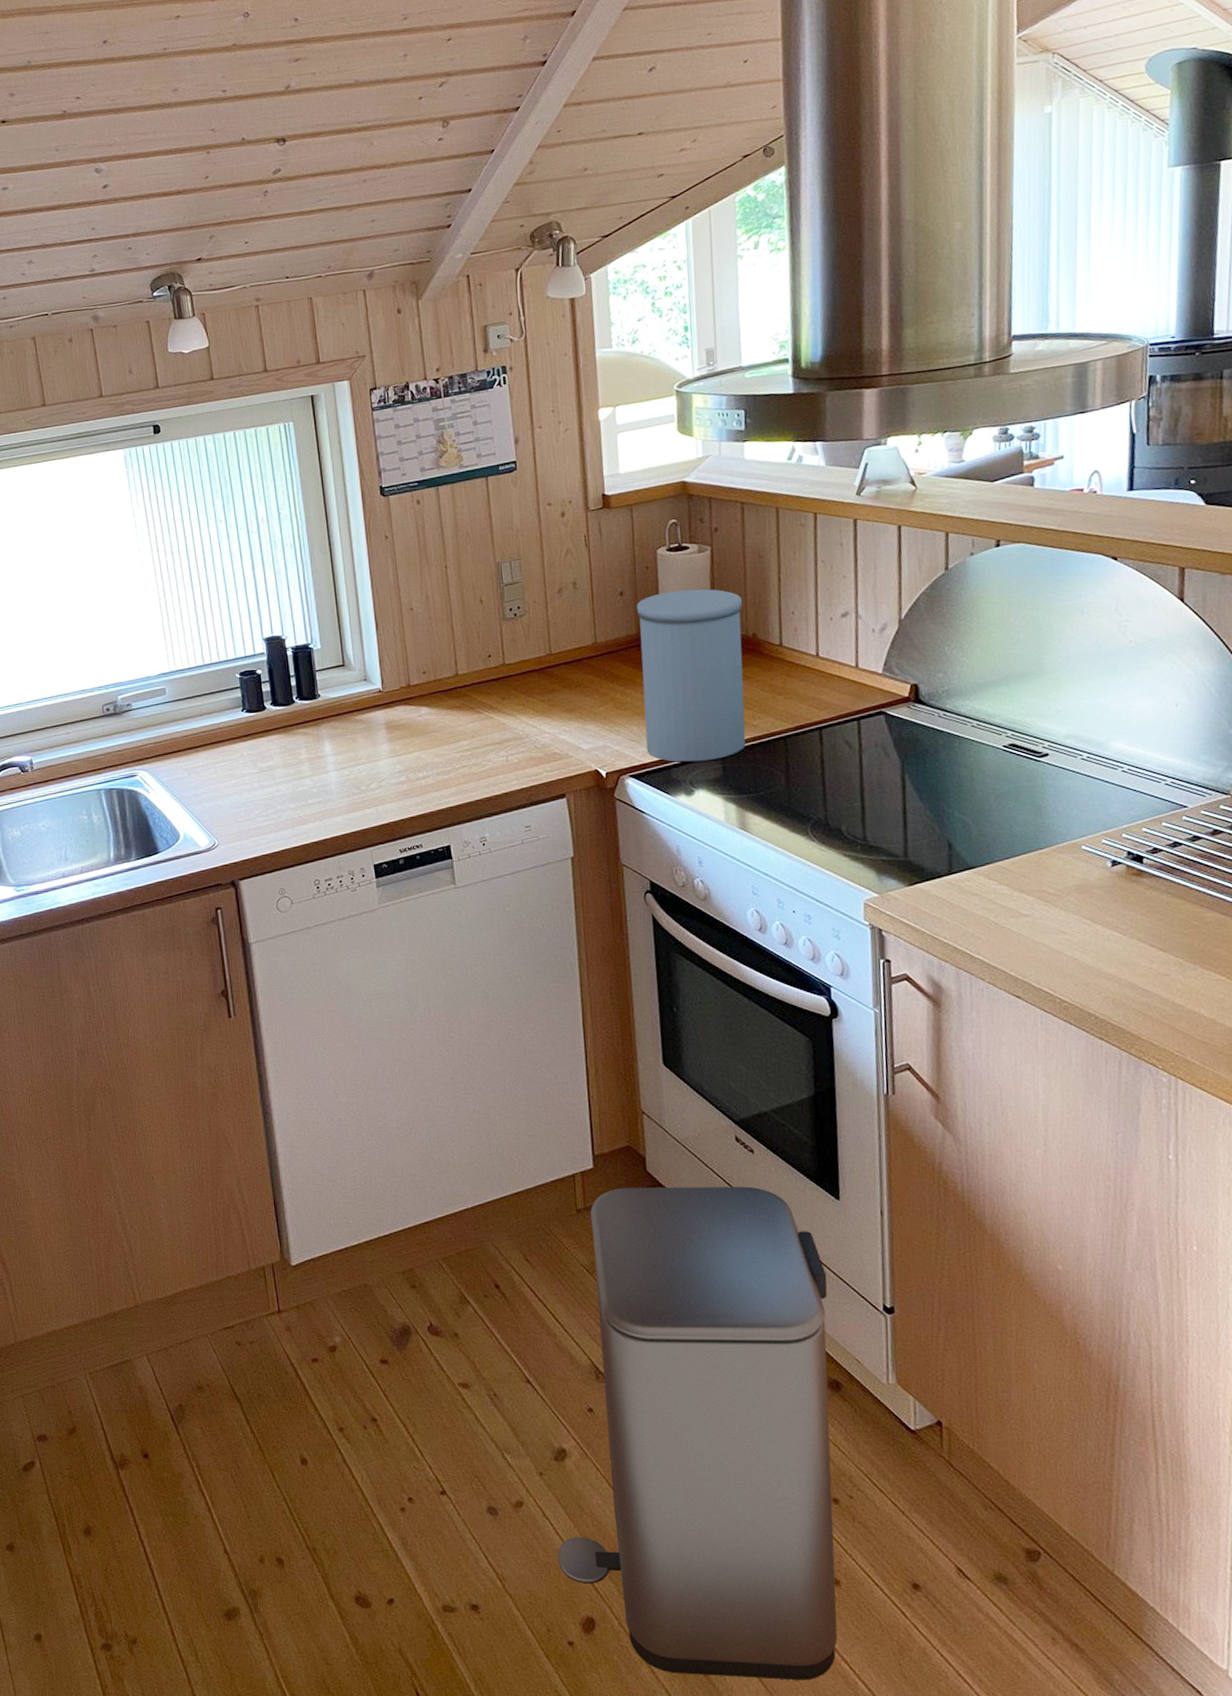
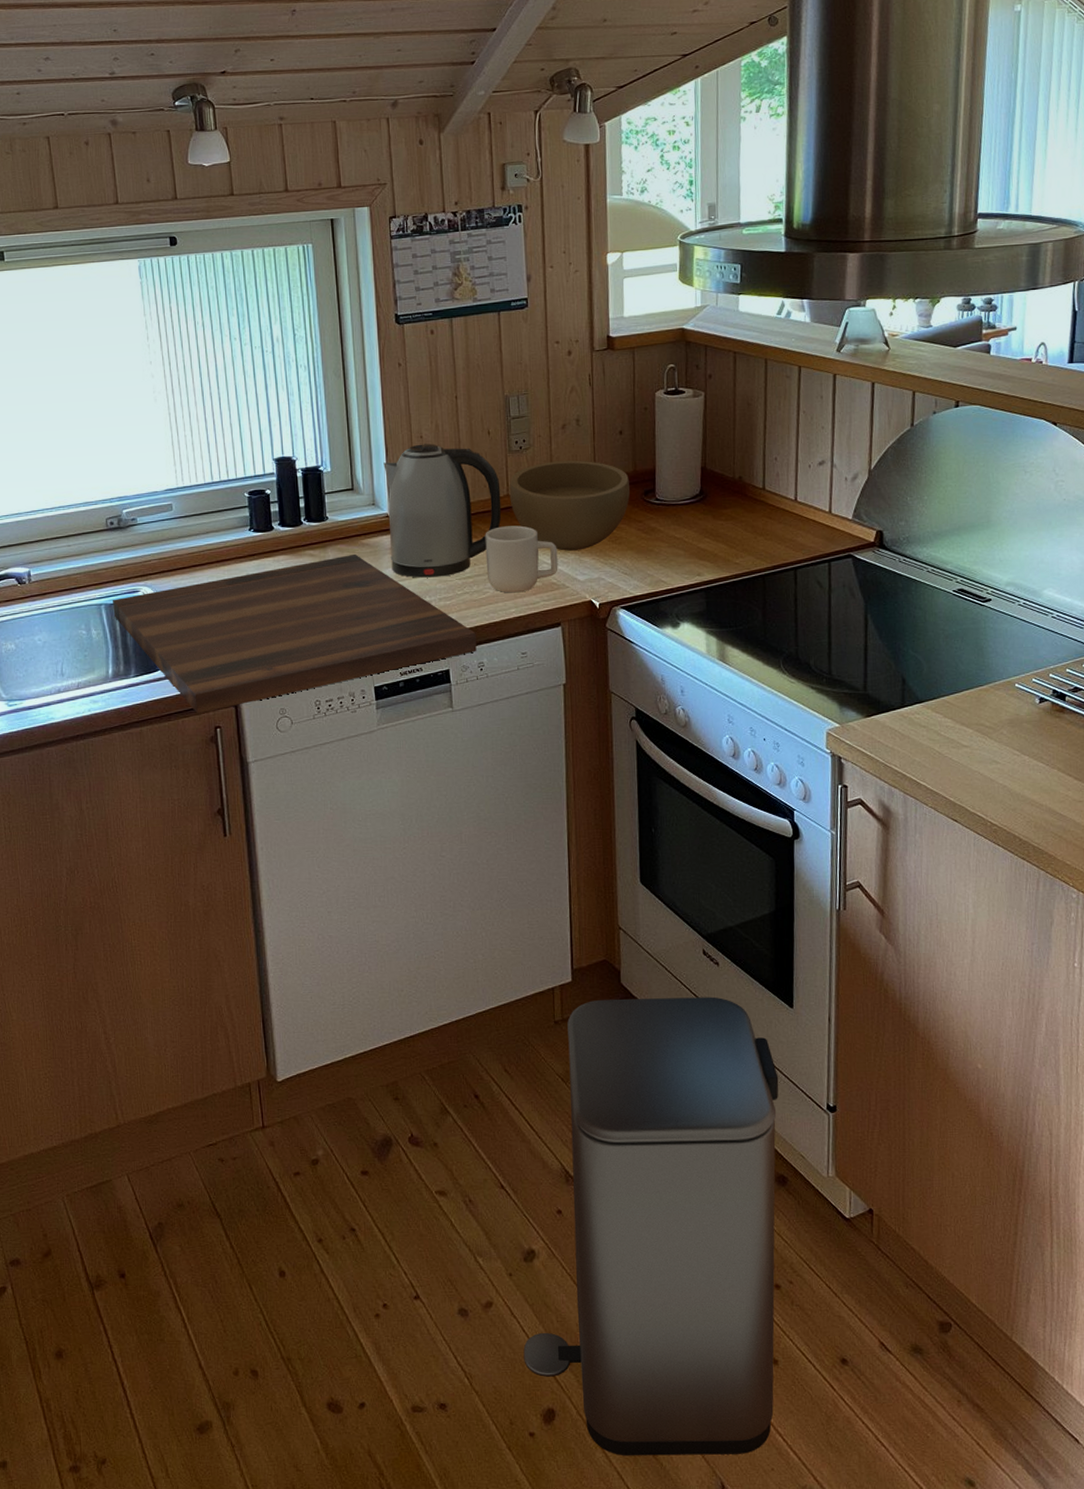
cutting board: none [112,731,478,896] -> present [113,555,477,714]
kettle: none [374,615,498,753] -> present [383,443,502,578]
mug: none [481,695,561,765] -> present [485,525,558,593]
bowl: none [505,624,634,720] -> present [509,460,630,551]
canister: present [637,589,746,764] -> none [635,432,731,598]

